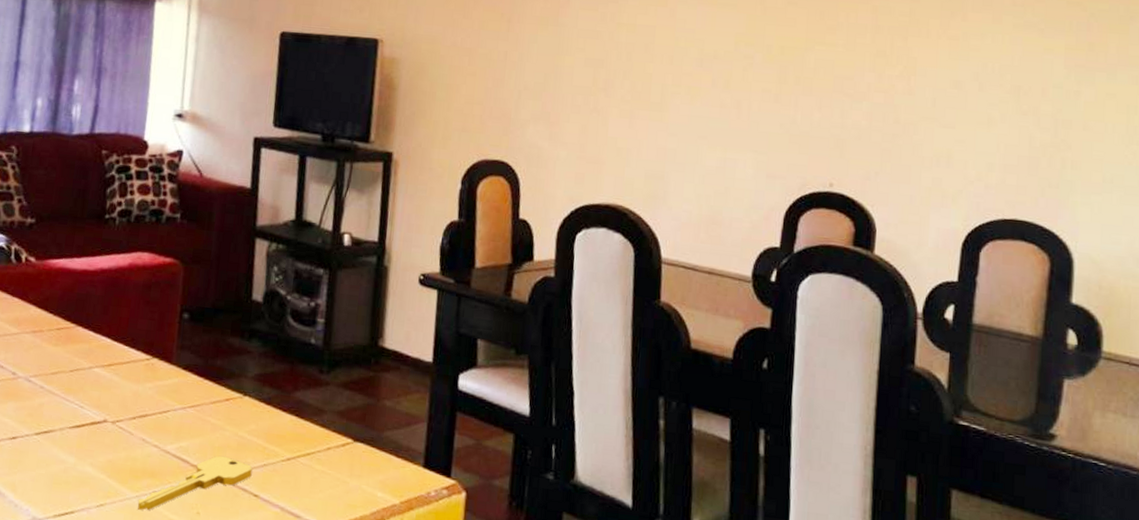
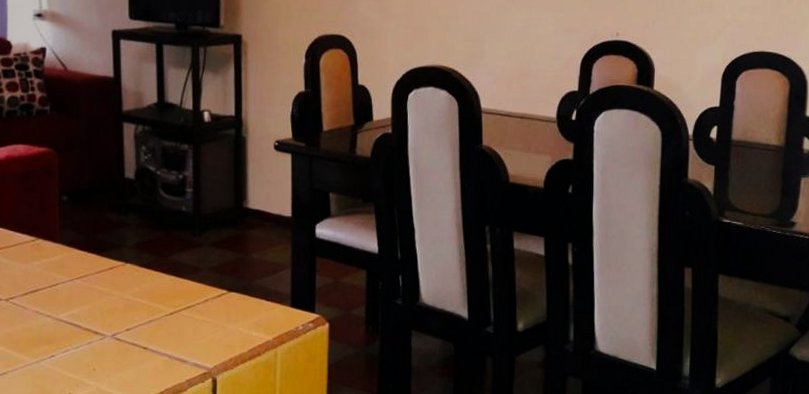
key: present [137,455,252,511] -> none [37,318,140,373]

